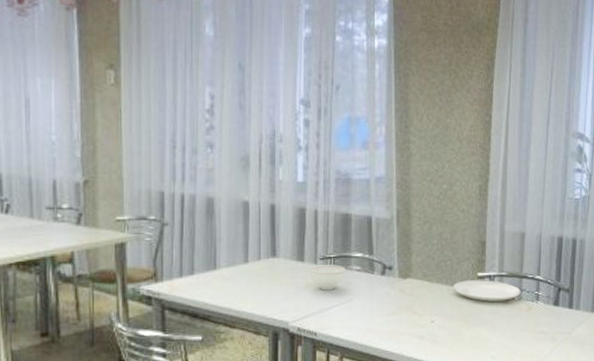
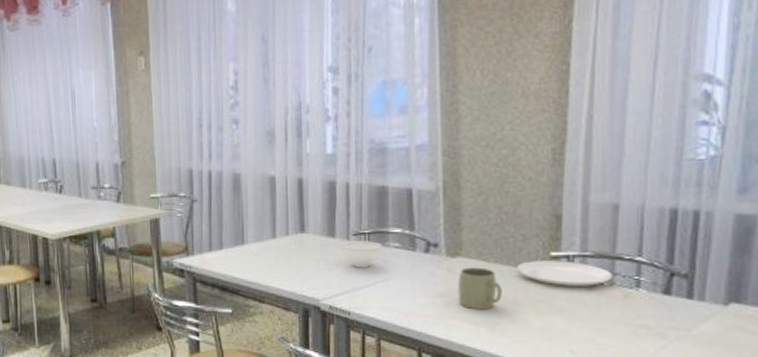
mug: none [408,287,442,324] -> present [458,267,502,309]

